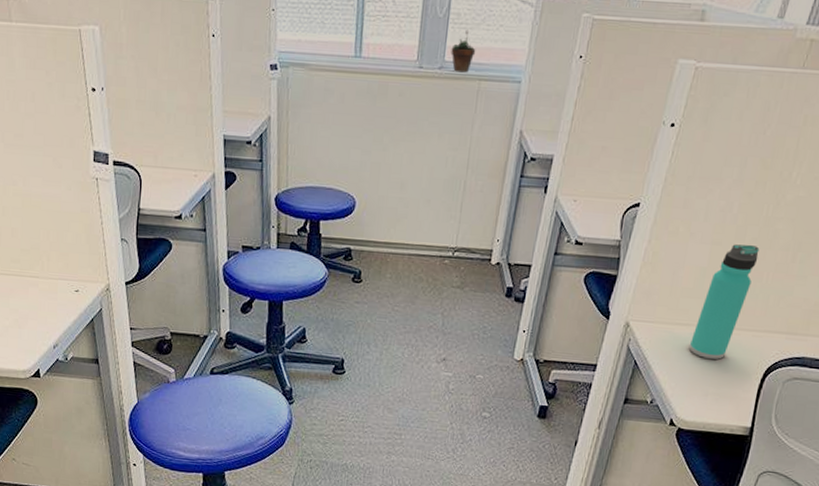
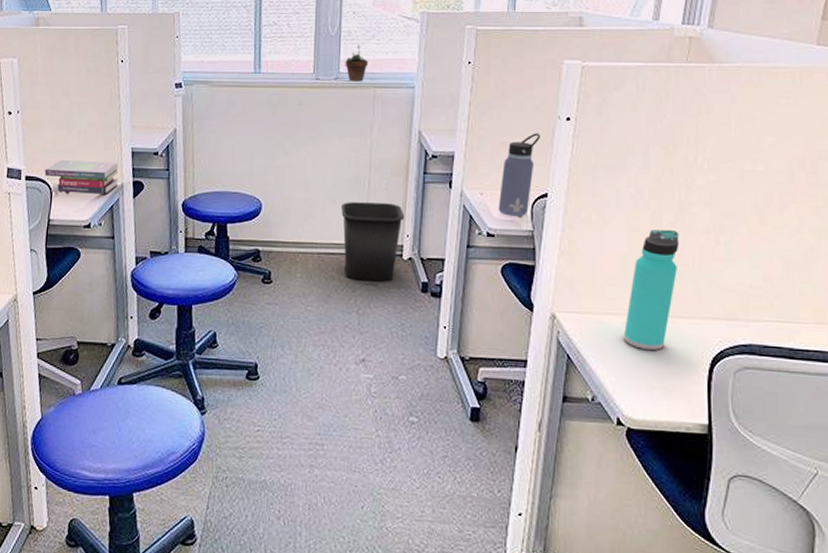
books: none [133,145,210,185] -> present [44,160,119,195]
waste bin: none [433,203,497,286] -> present [341,202,405,282]
water bottle: none [589,138,642,227] -> present [498,133,540,218]

